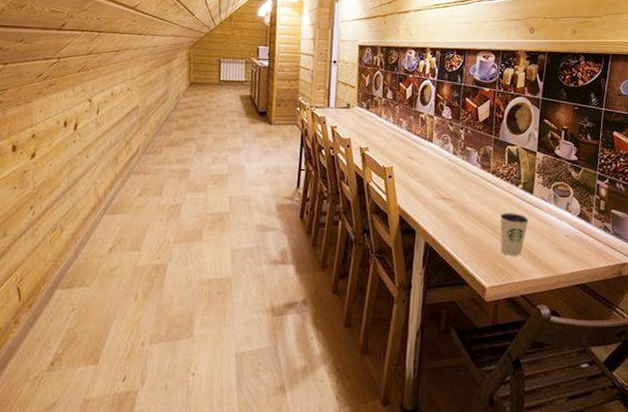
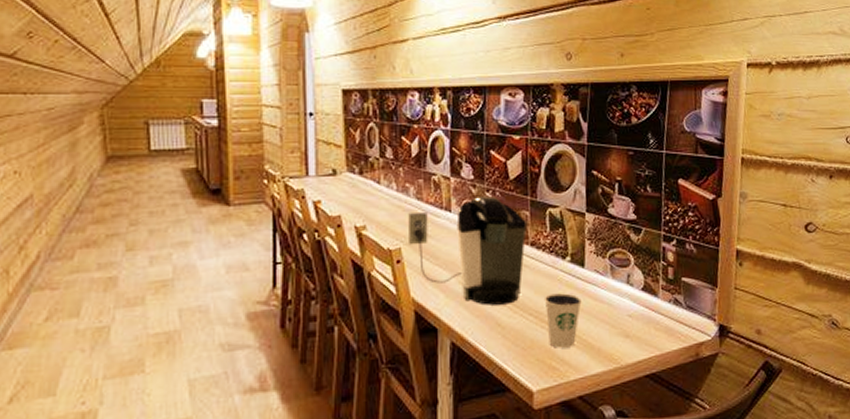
coffee maker: none [399,133,490,217] -> present [408,196,527,305]

